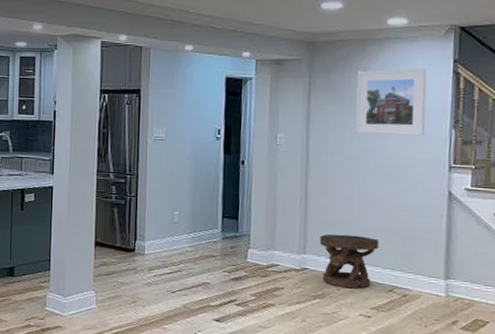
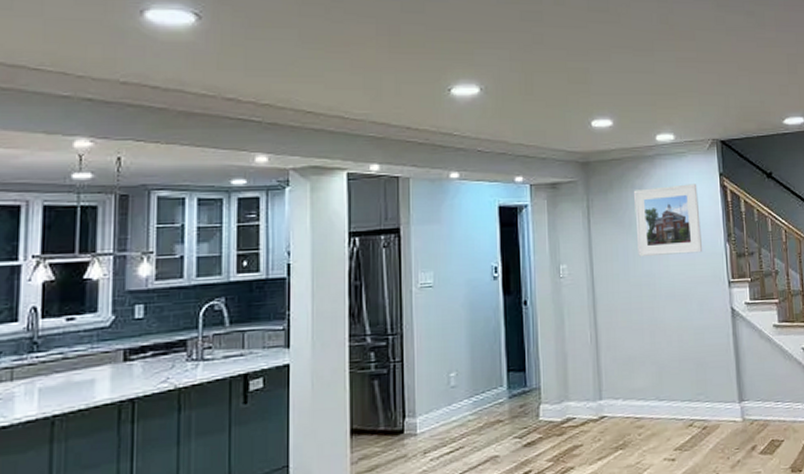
side table: present [319,233,379,289] -> none [614,368,674,432]

